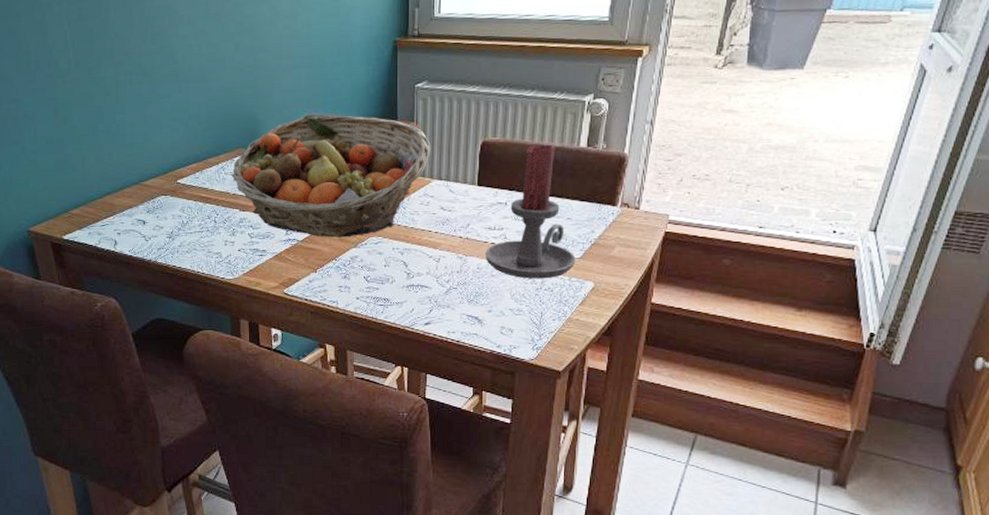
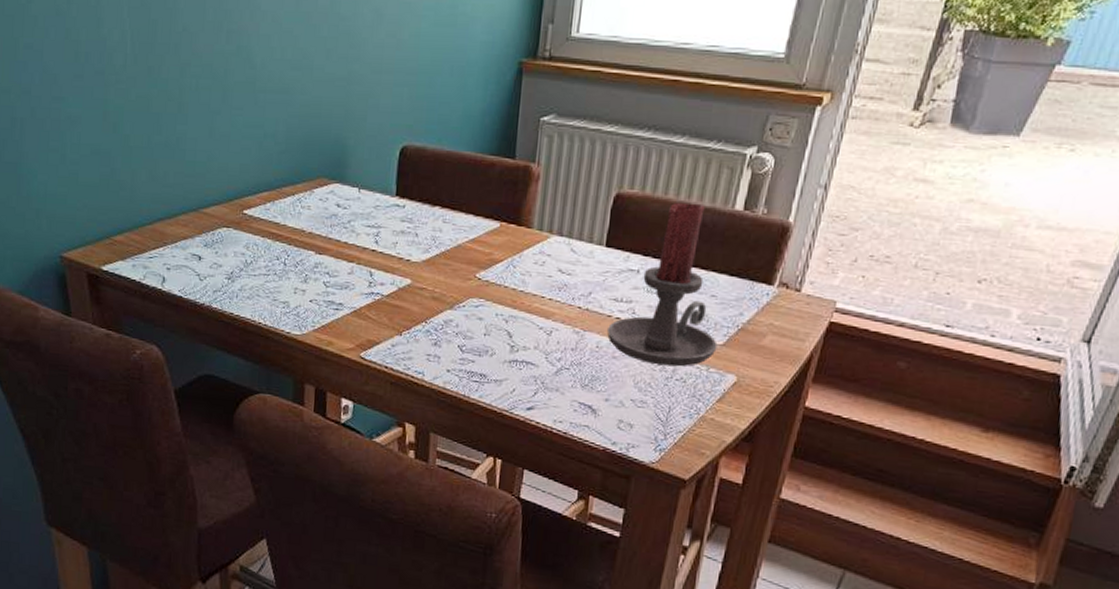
fruit basket: present [231,115,431,237] -> none [309,145,553,297]

